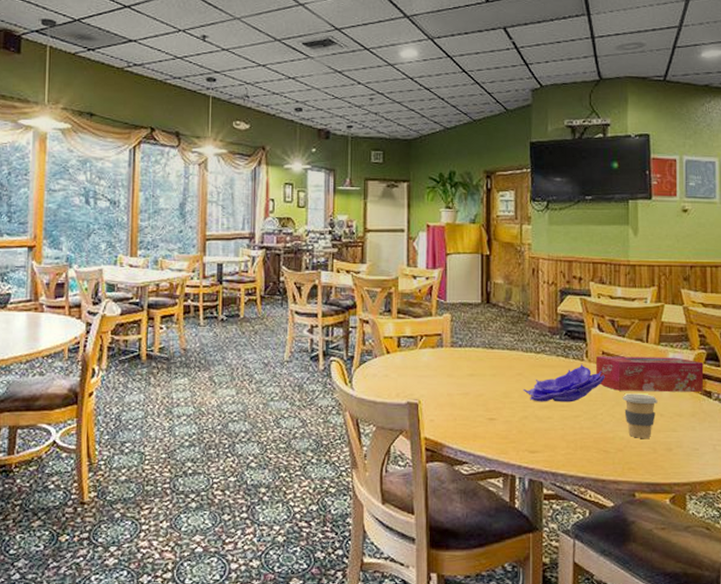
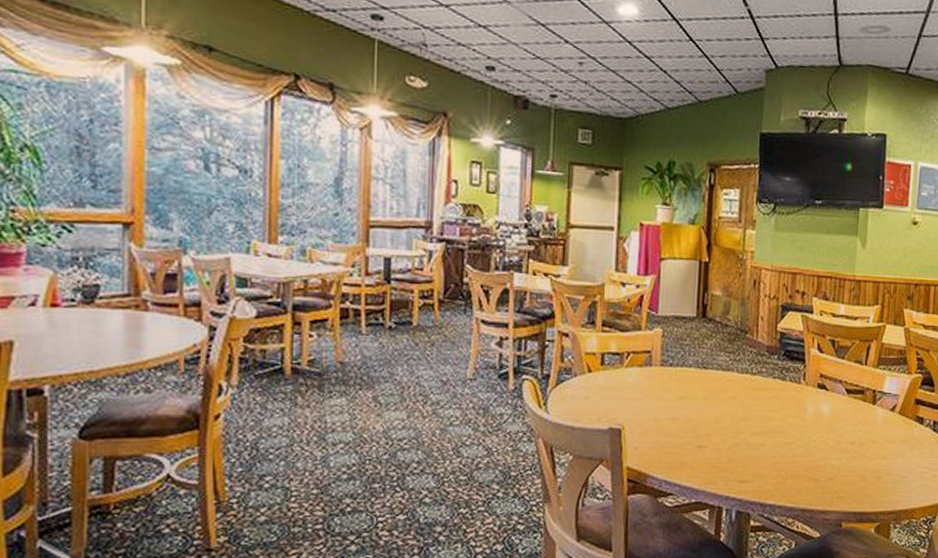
decorative bowl: present [523,363,605,403] -> none [735,386,821,429]
tissue box: present [595,356,704,392] -> none [812,379,919,418]
coffee cup: present [623,393,658,438] -> none [837,419,872,466]

